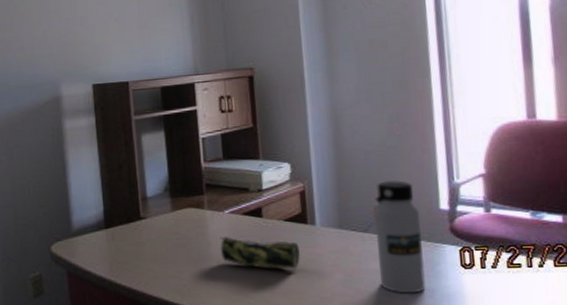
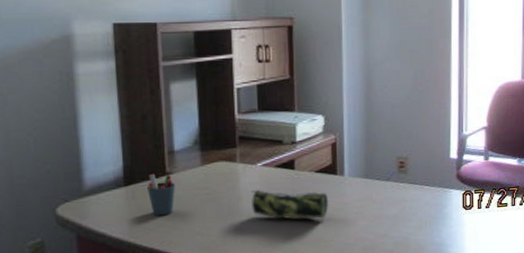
pen holder: none [124,218,149,258] -> present [146,173,175,216]
water bottle: present [373,180,426,294] -> none [396,132,435,235]

